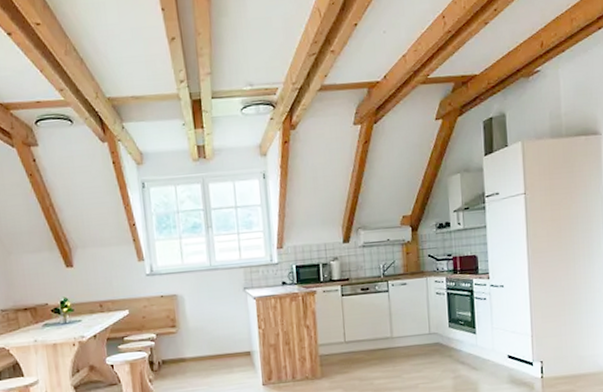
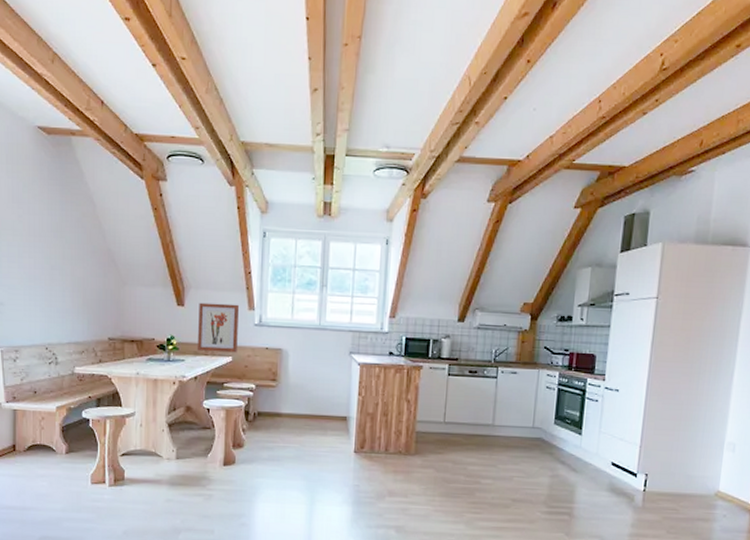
wall art: none [87,257,133,309] -> present [197,302,240,353]

